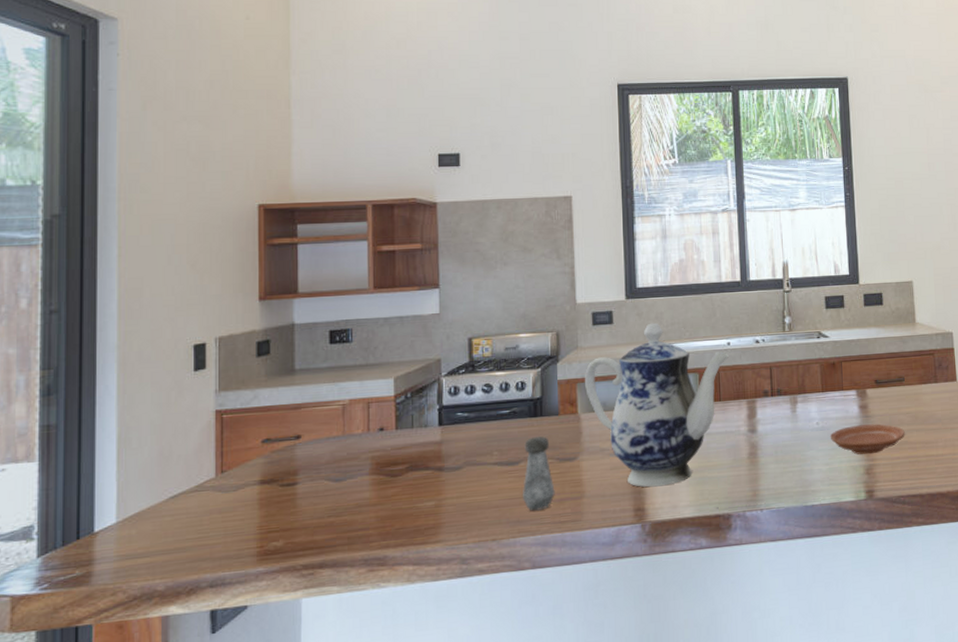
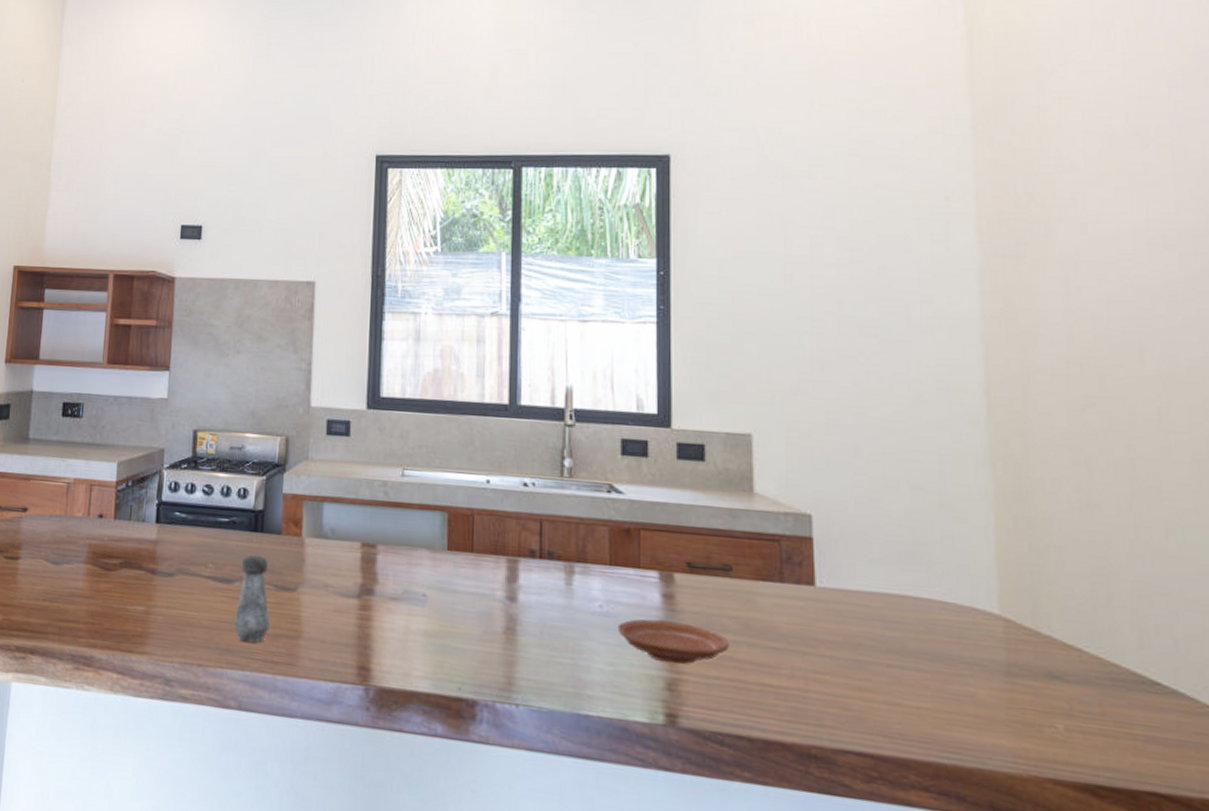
teapot: present [585,323,730,488] -> none [312,441,488,646]

